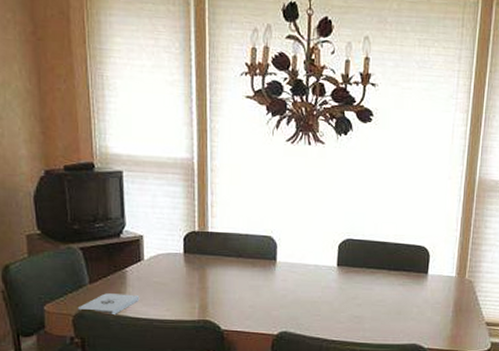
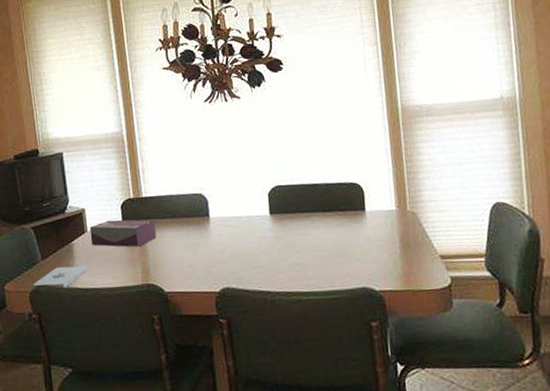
tissue box: none [147,251,219,282] -> present [90,219,157,248]

